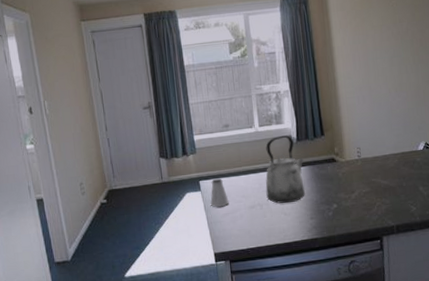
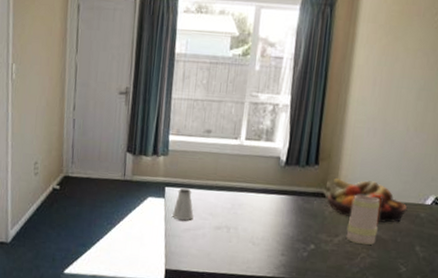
kettle: present [265,135,305,204] -> none [236,155,288,233]
fruit bowl: none [338,139,405,174] -> present [327,178,408,223]
mug: none [359,150,386,196] -> present [346,194,383,246]

